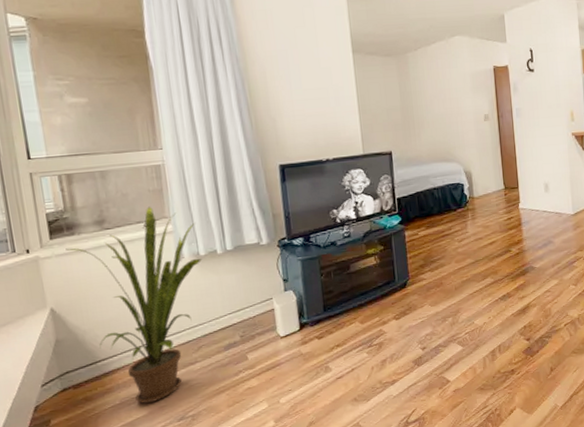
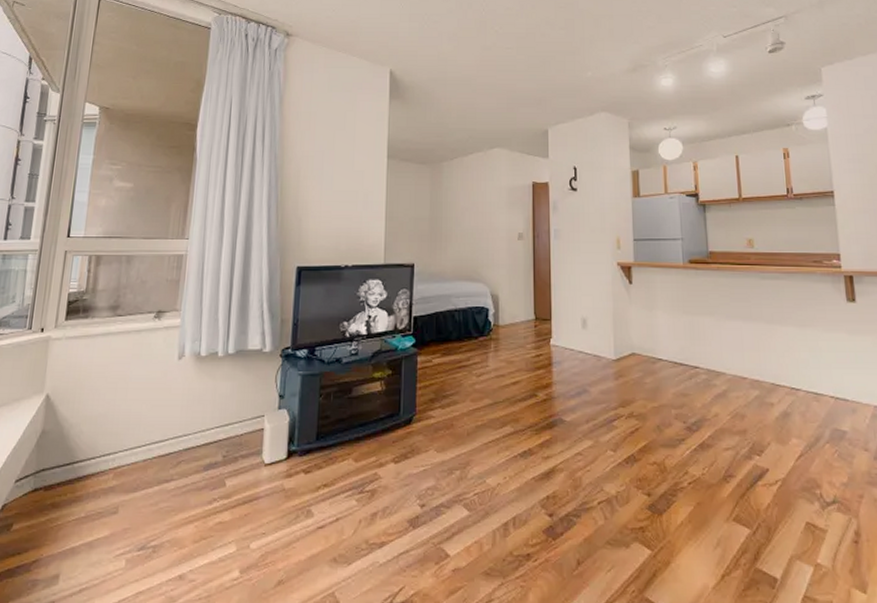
house plant: present [65,206,203,404] -> none [76,296,203,523]

